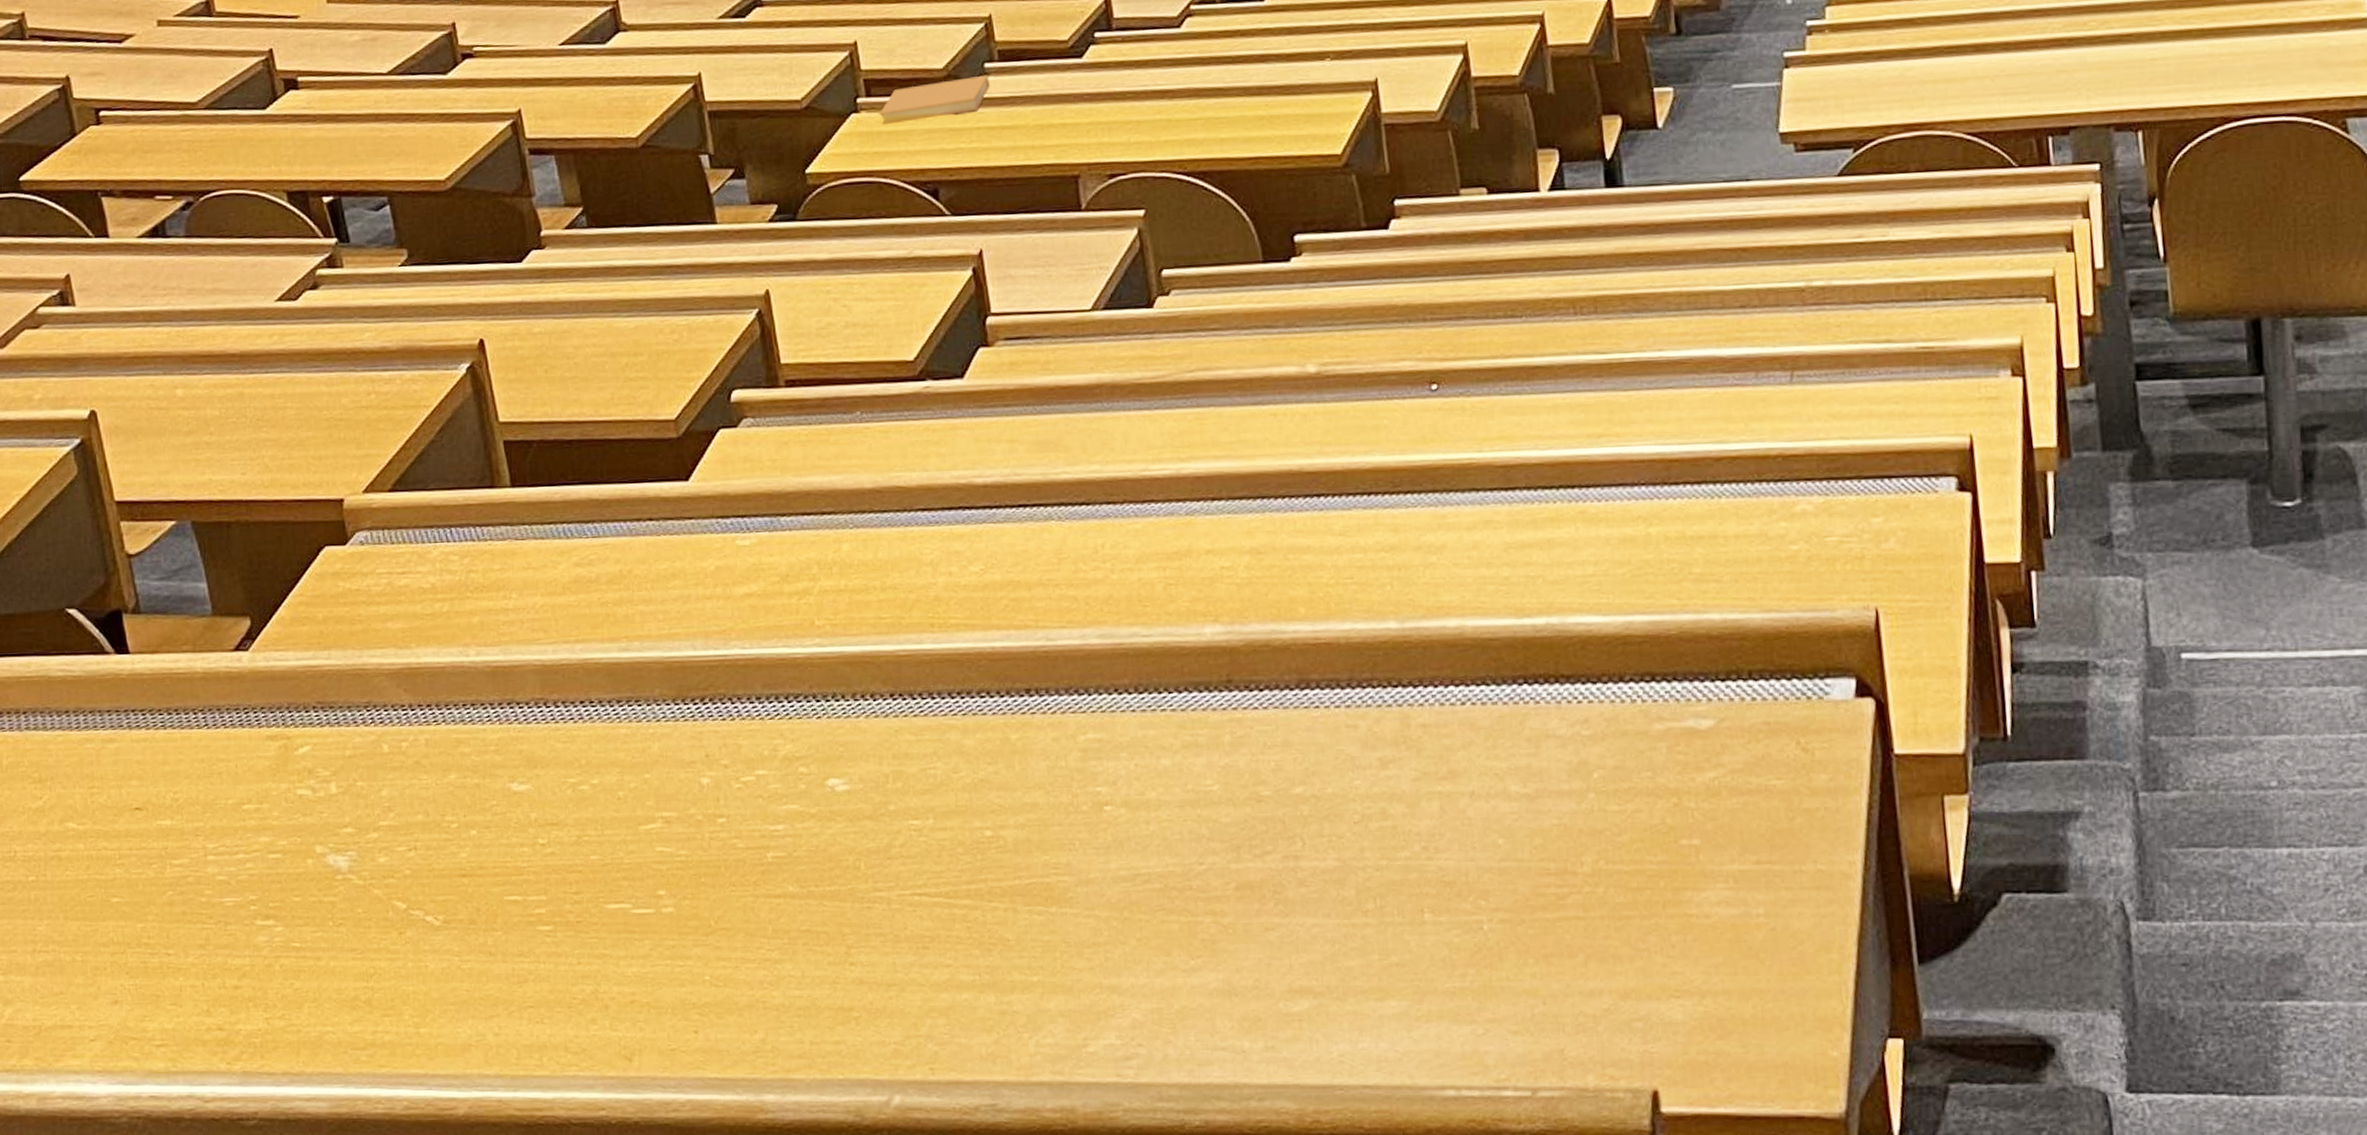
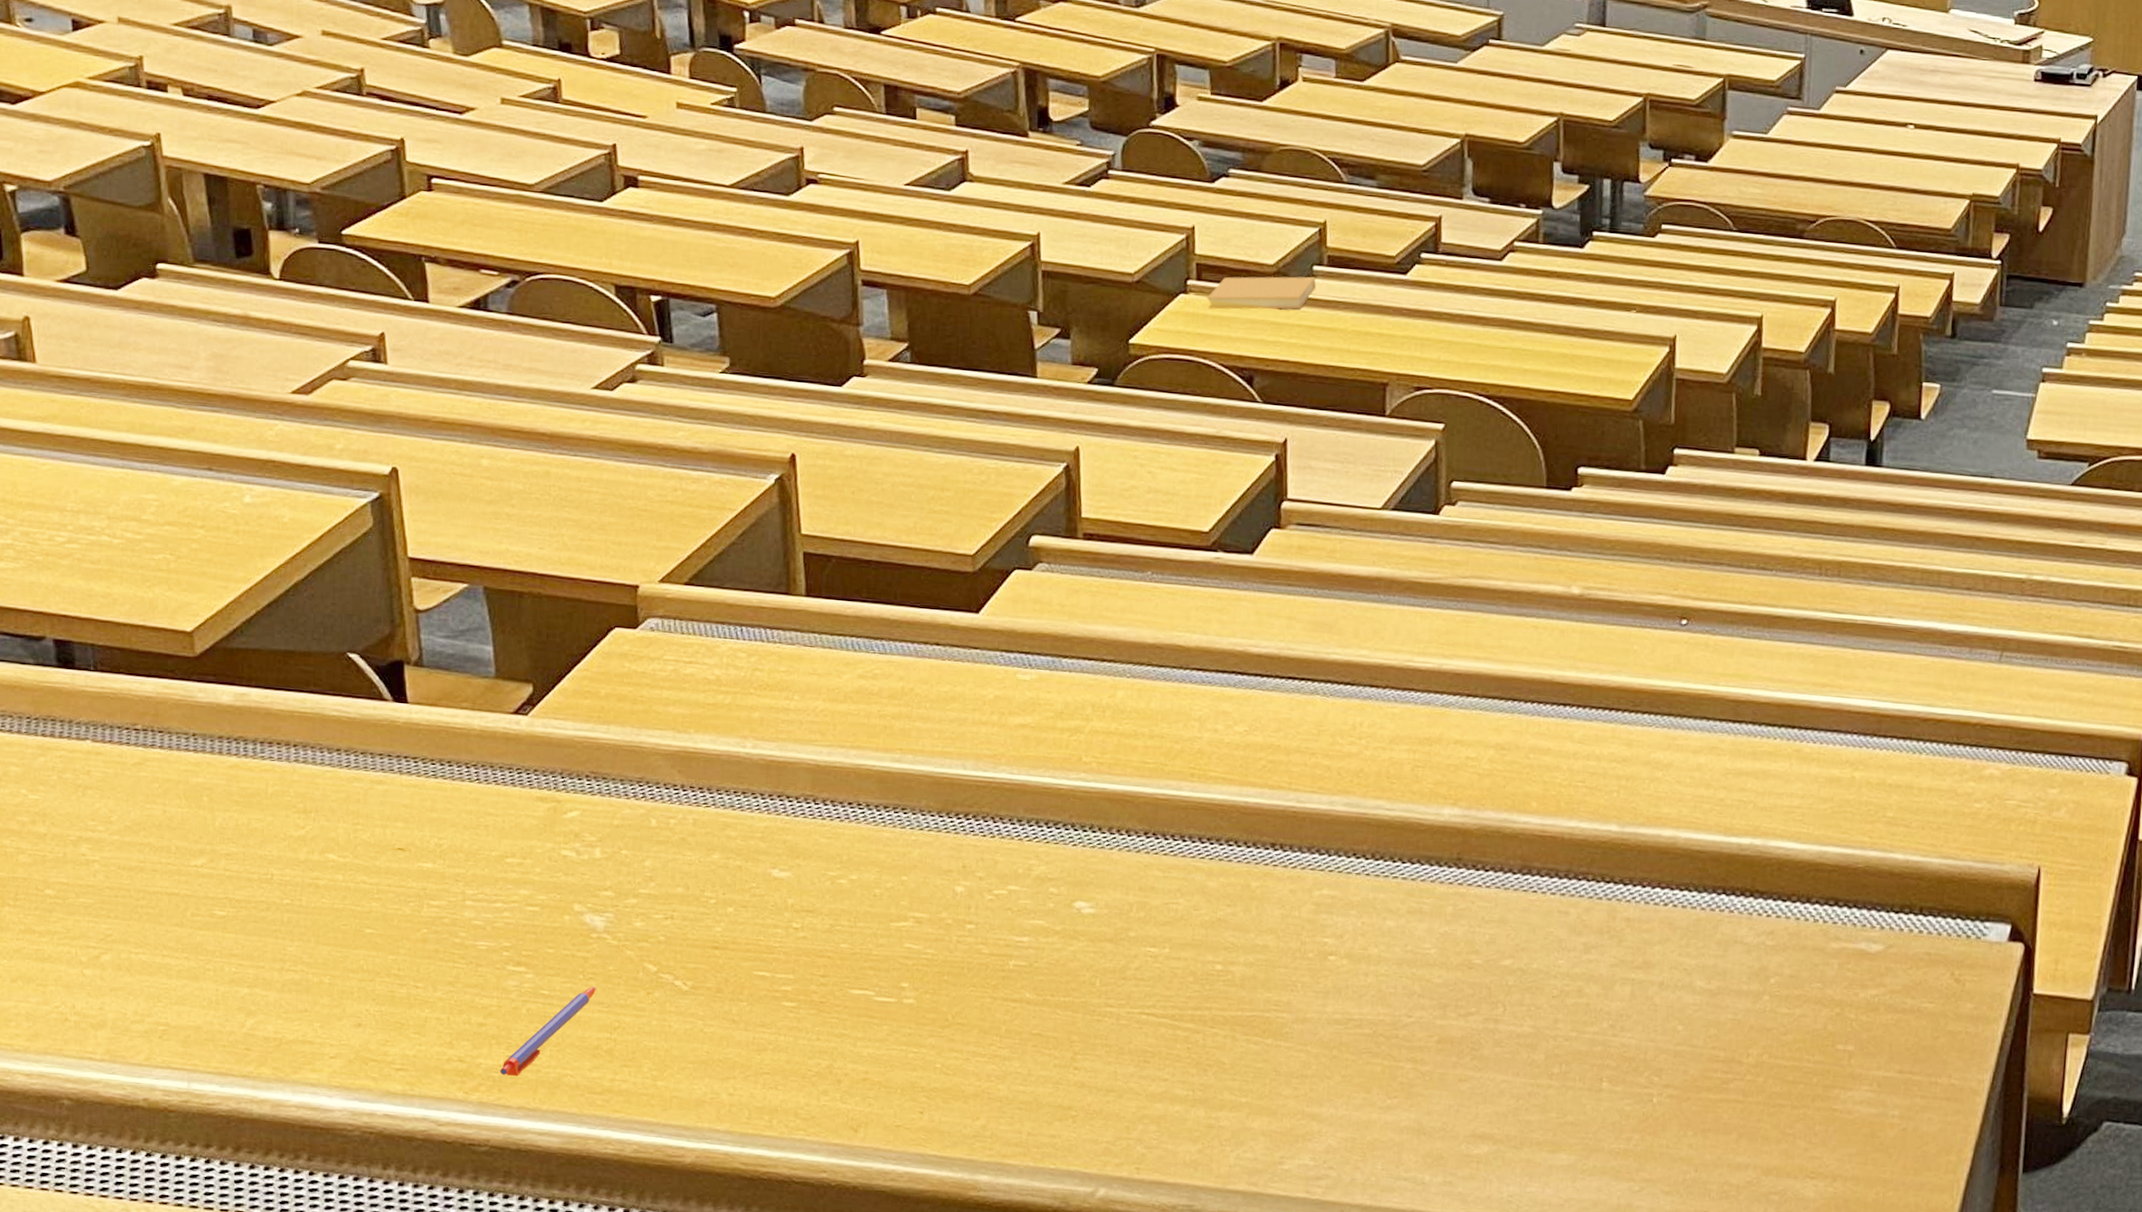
pen: none [260,932,348,1040] -> present [500,986,596,1076]

